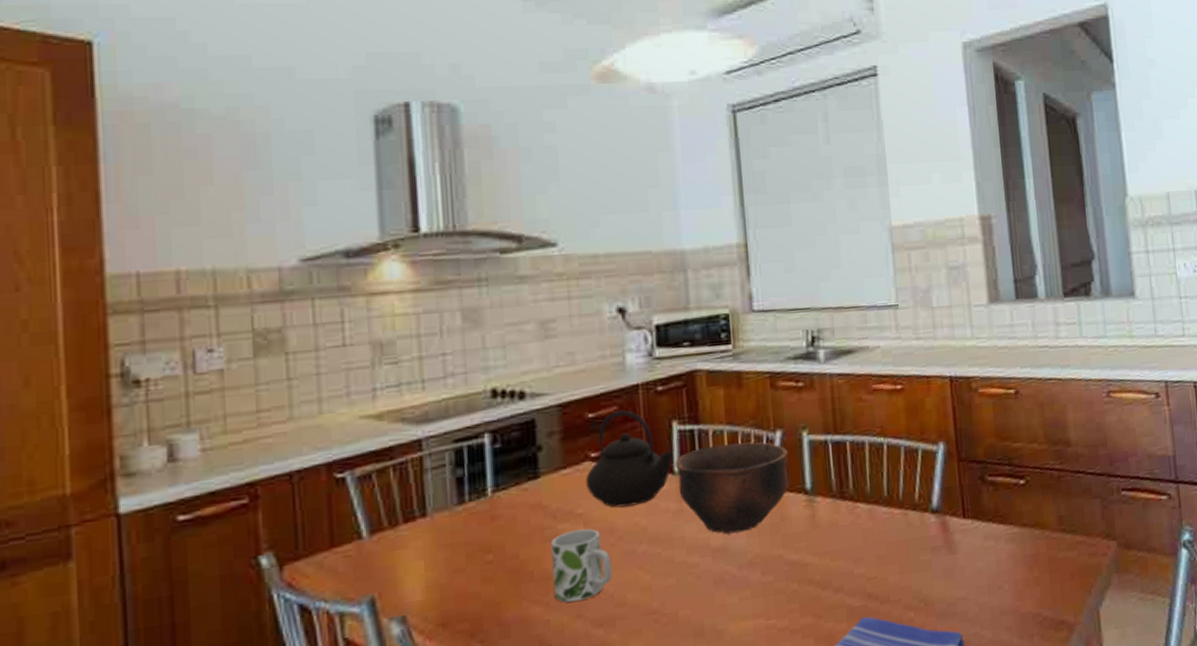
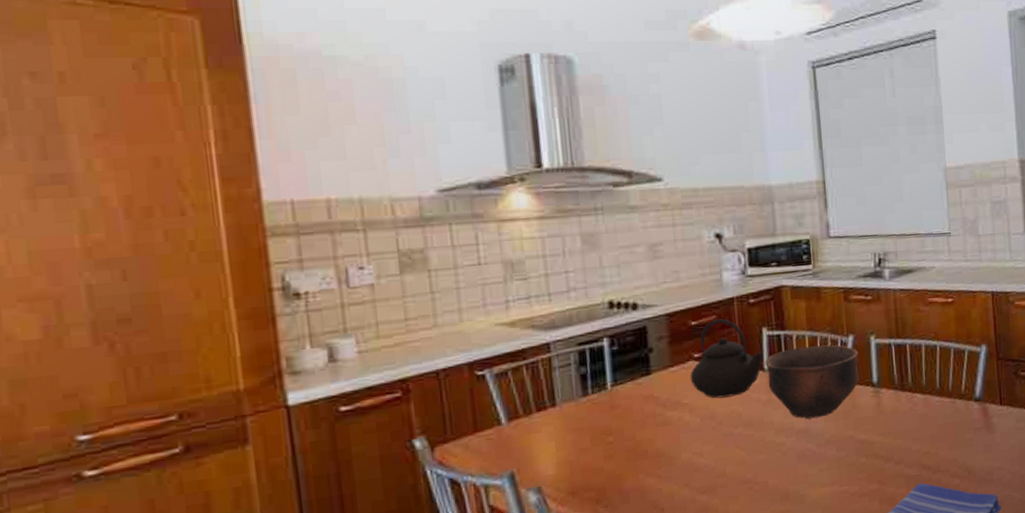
mug: present [550,528,613,603] -> none [661,415,714,475]

